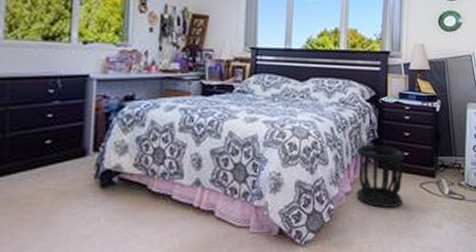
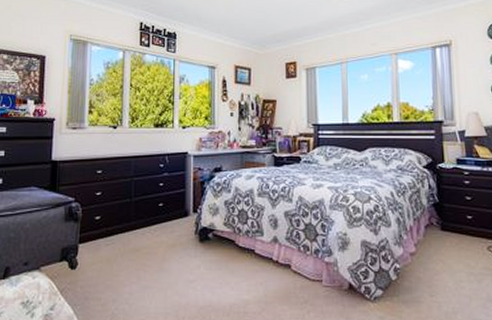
wastebasket: present [356,144,404,208] -> none [417,208,470,269]

